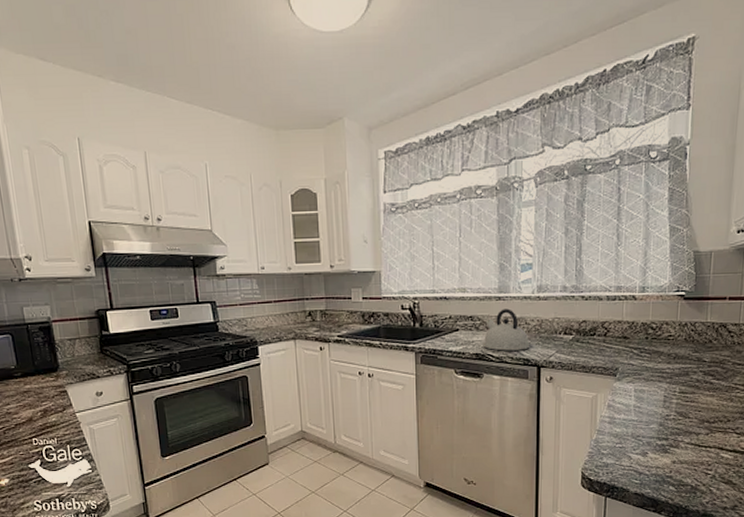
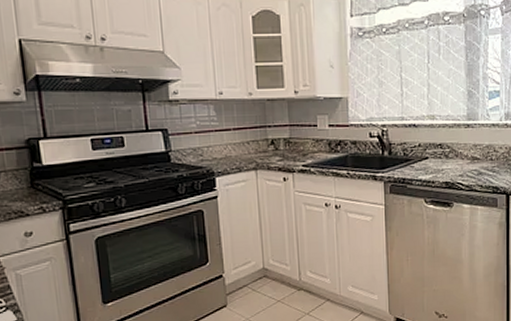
kettle: present [483,308,530,351] -> none [452,136,499,179]

